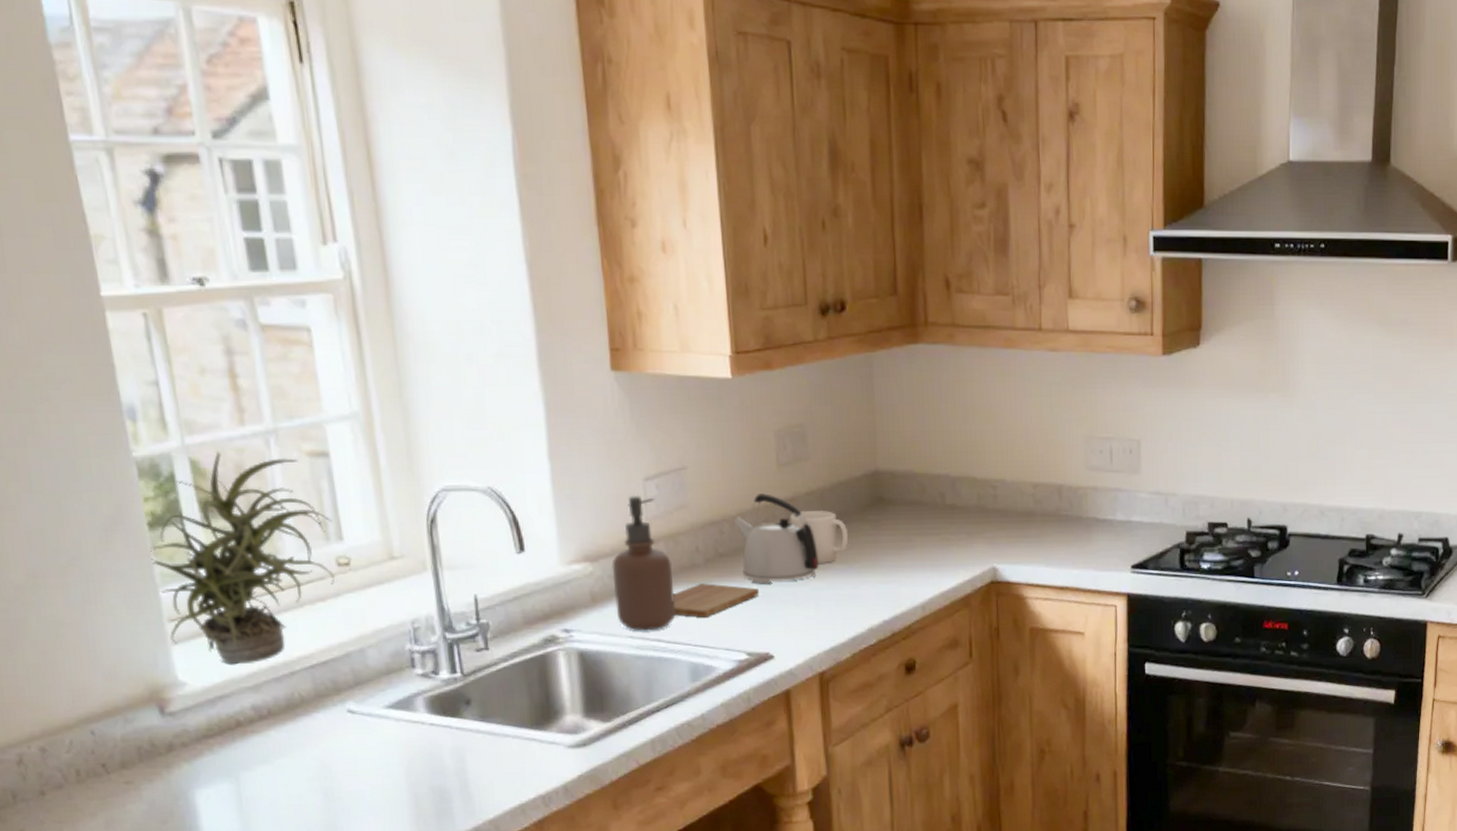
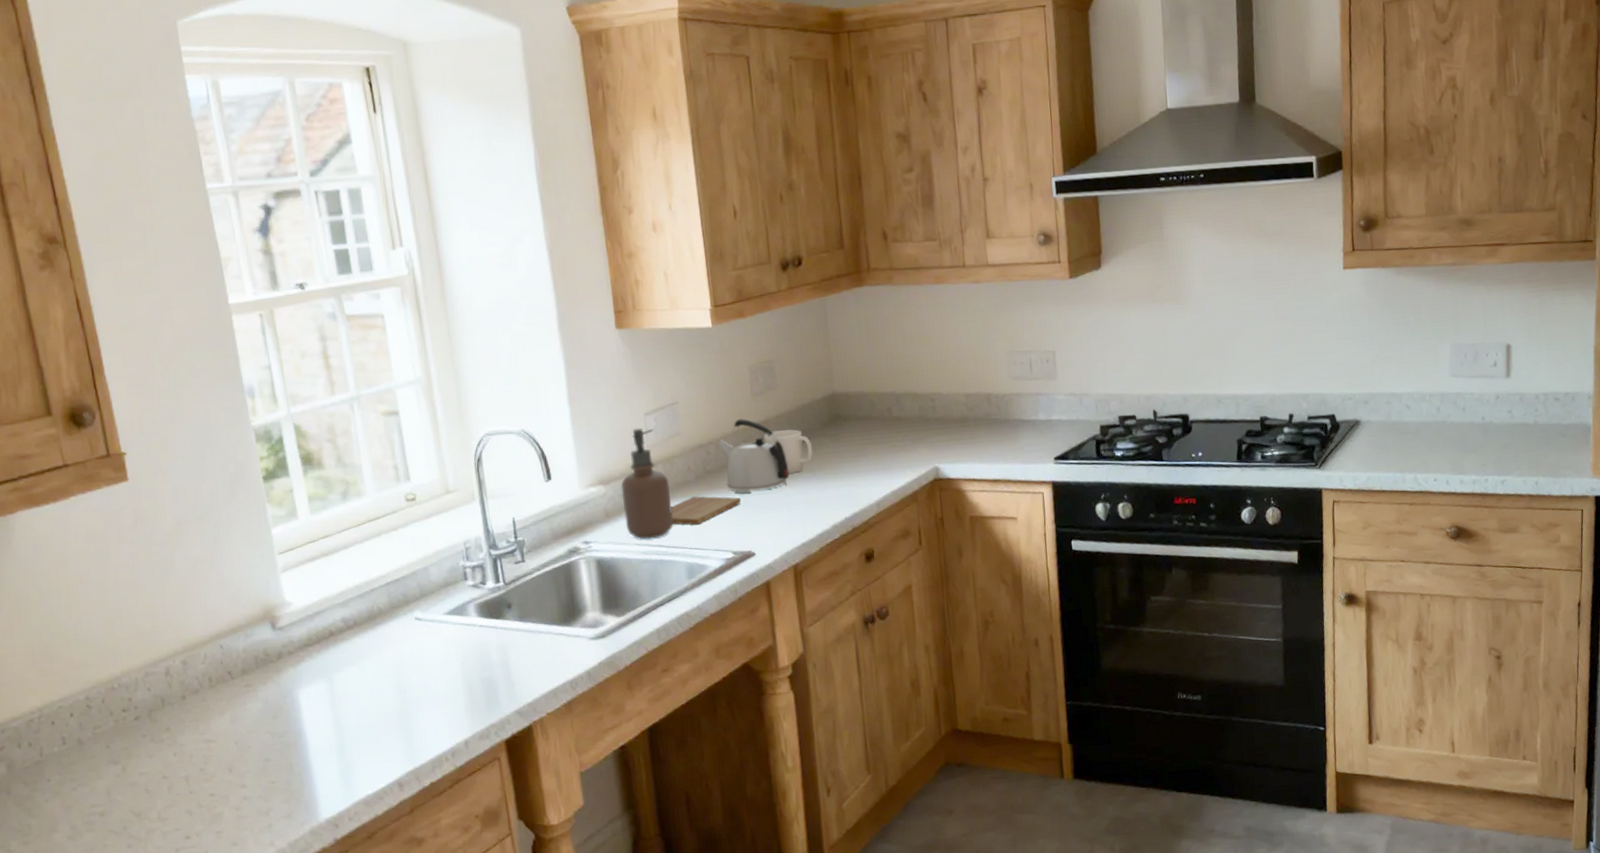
potted plant: present [150,451,335,665] -> none [264,416,404,586]

